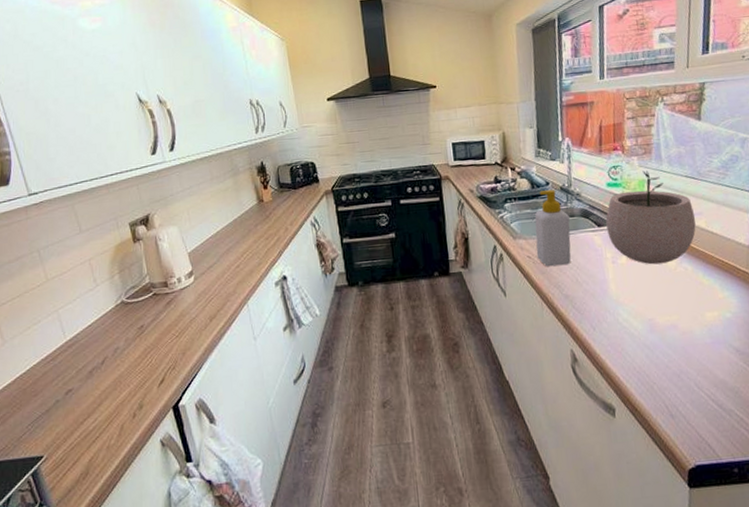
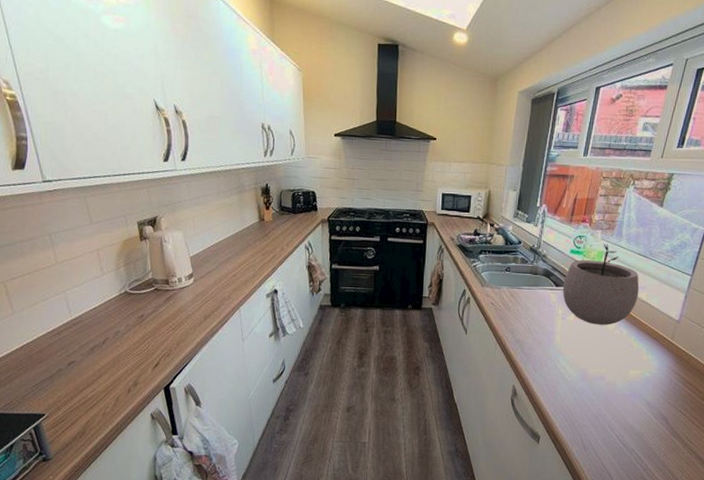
soap bottle: present [534,190,571,267] -> none [499,248,533,315]

